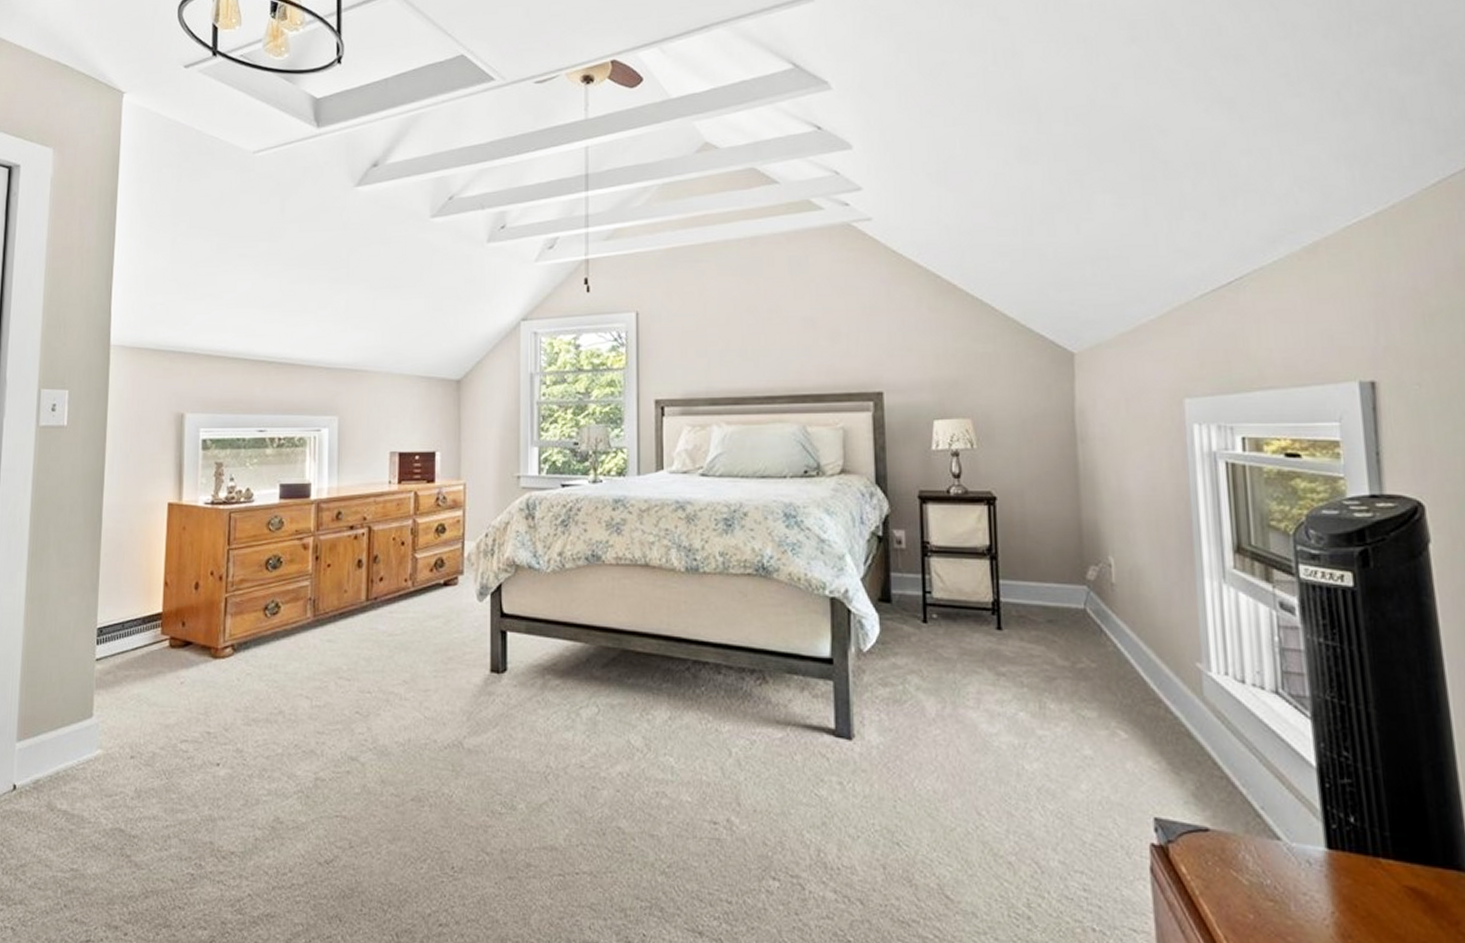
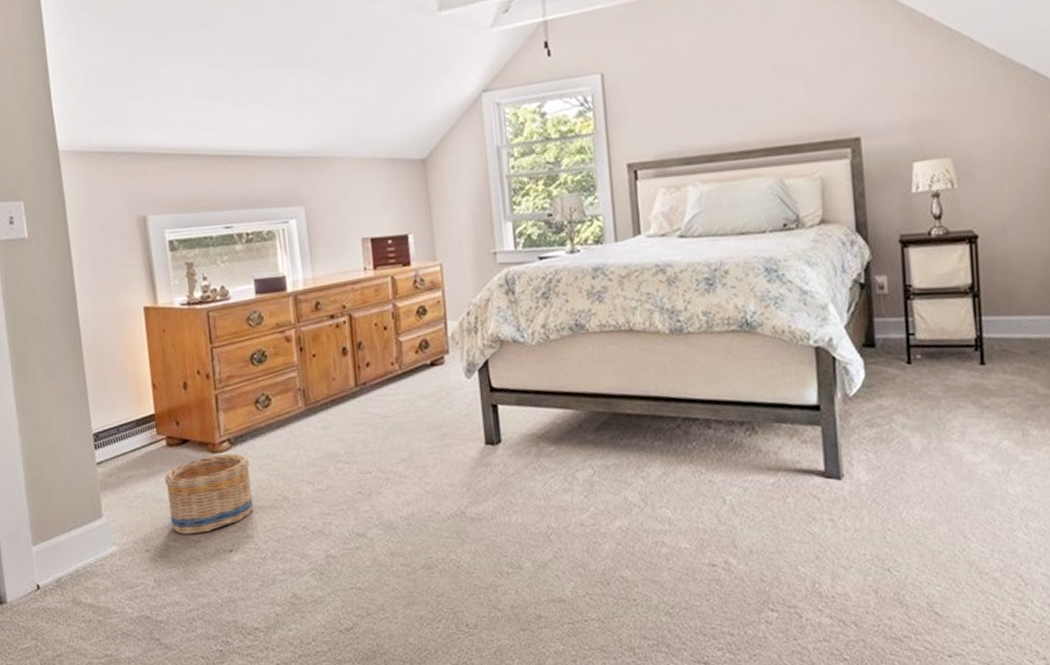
basket: none [161,659,250,743] -> present [164,453,254,534]

